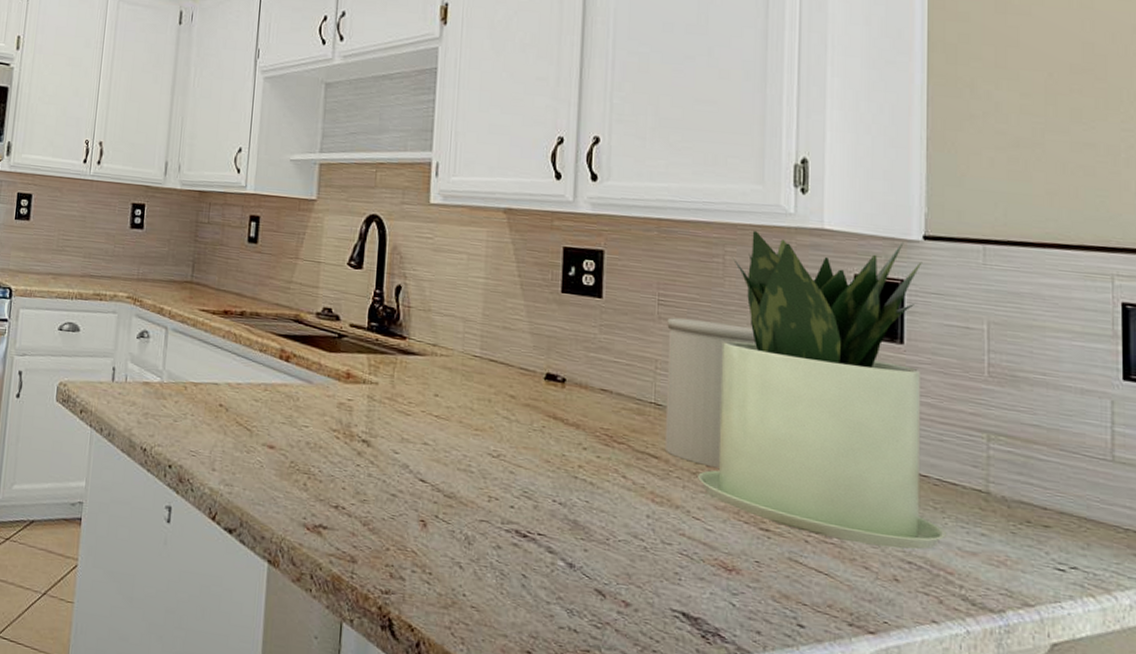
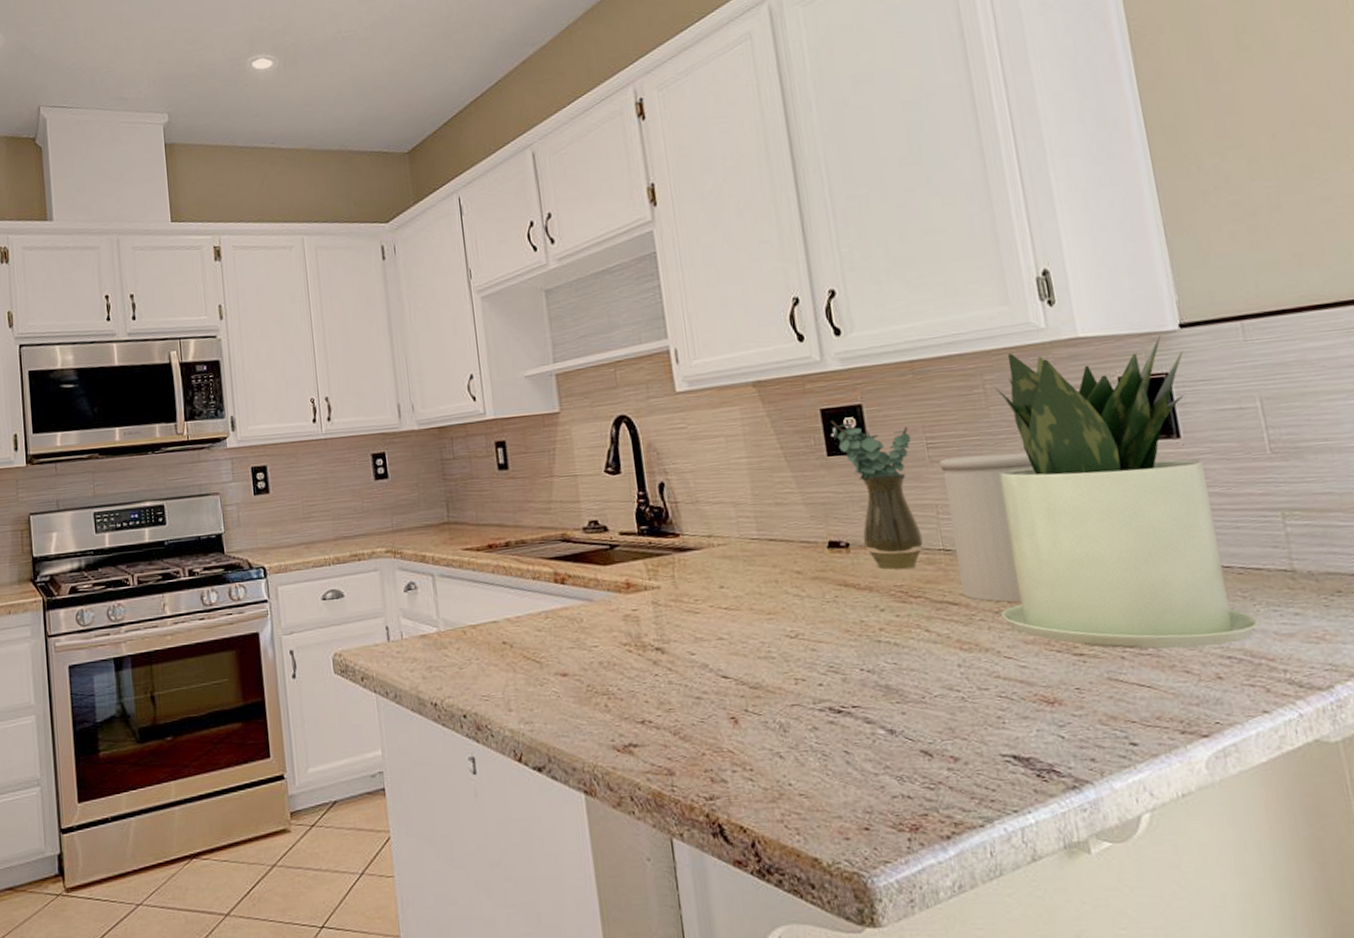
vase: none [570,259,645,415] -> present [830,420,924,570]

